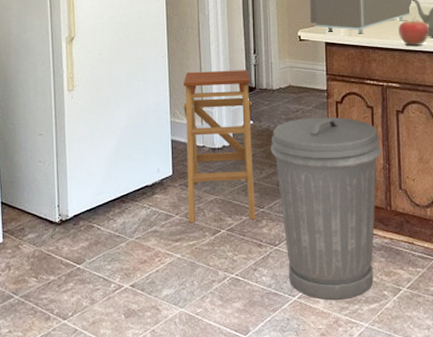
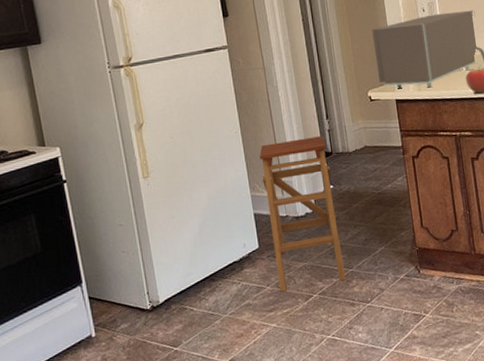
trash can: present [271,117,382,300] -> none [353,171,466,347]

